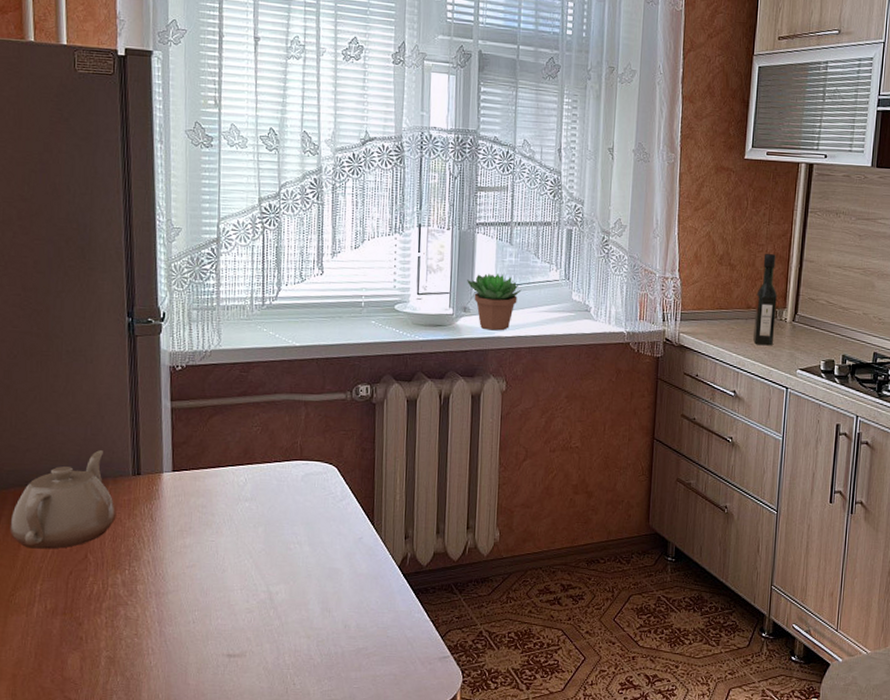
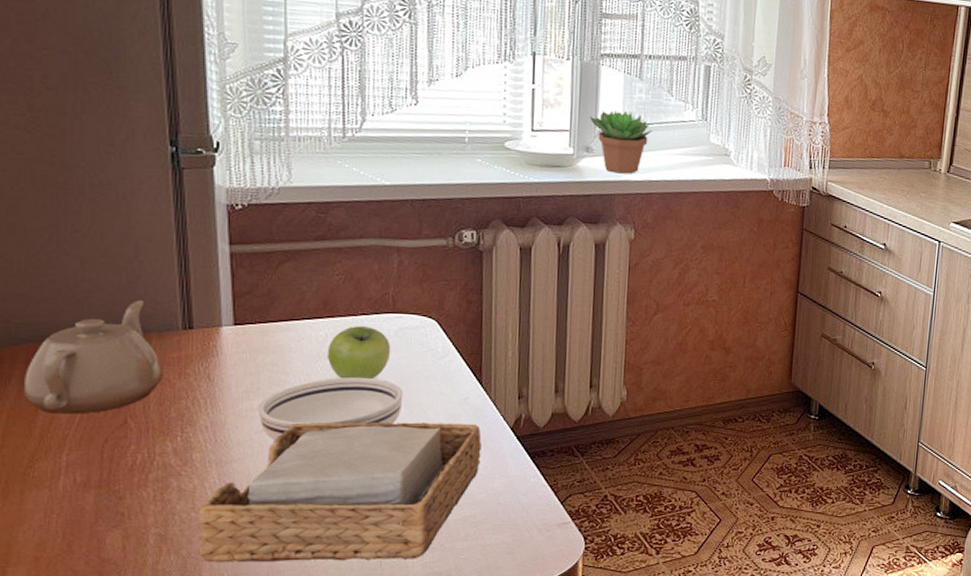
napkin holder: none [139,558,373,687] -> present [198,421,482,563]
bowl: none [189,517,308,574] -> present [258,376,404,440]
fruit: none [246,472,298,521] -> present [327,326,391,380]
bottle: present [753,253,777,346] -> none [906,100,932,198]

